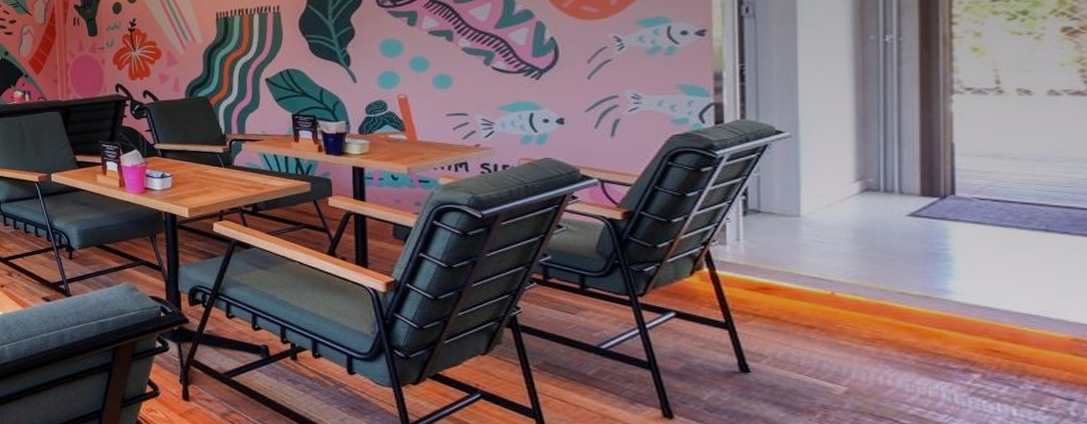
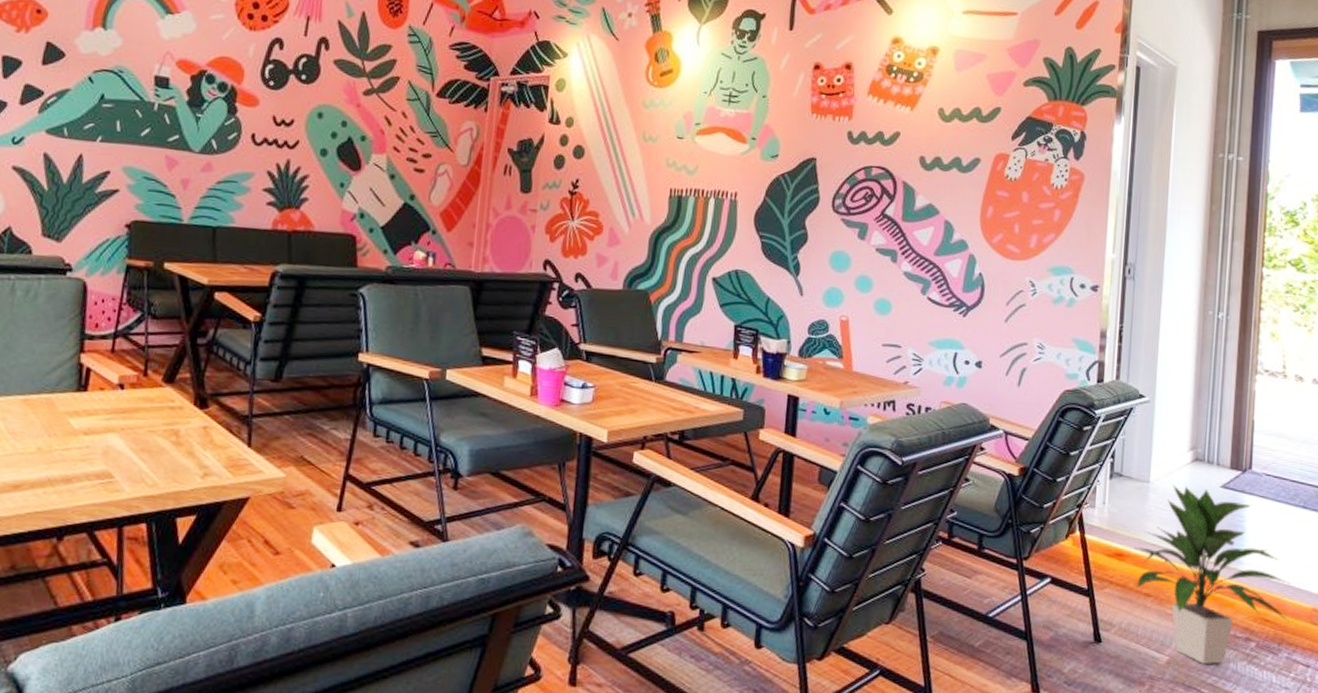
indoor plant: none [785,217,1035,396] -> present [1134,485,1291,664]

